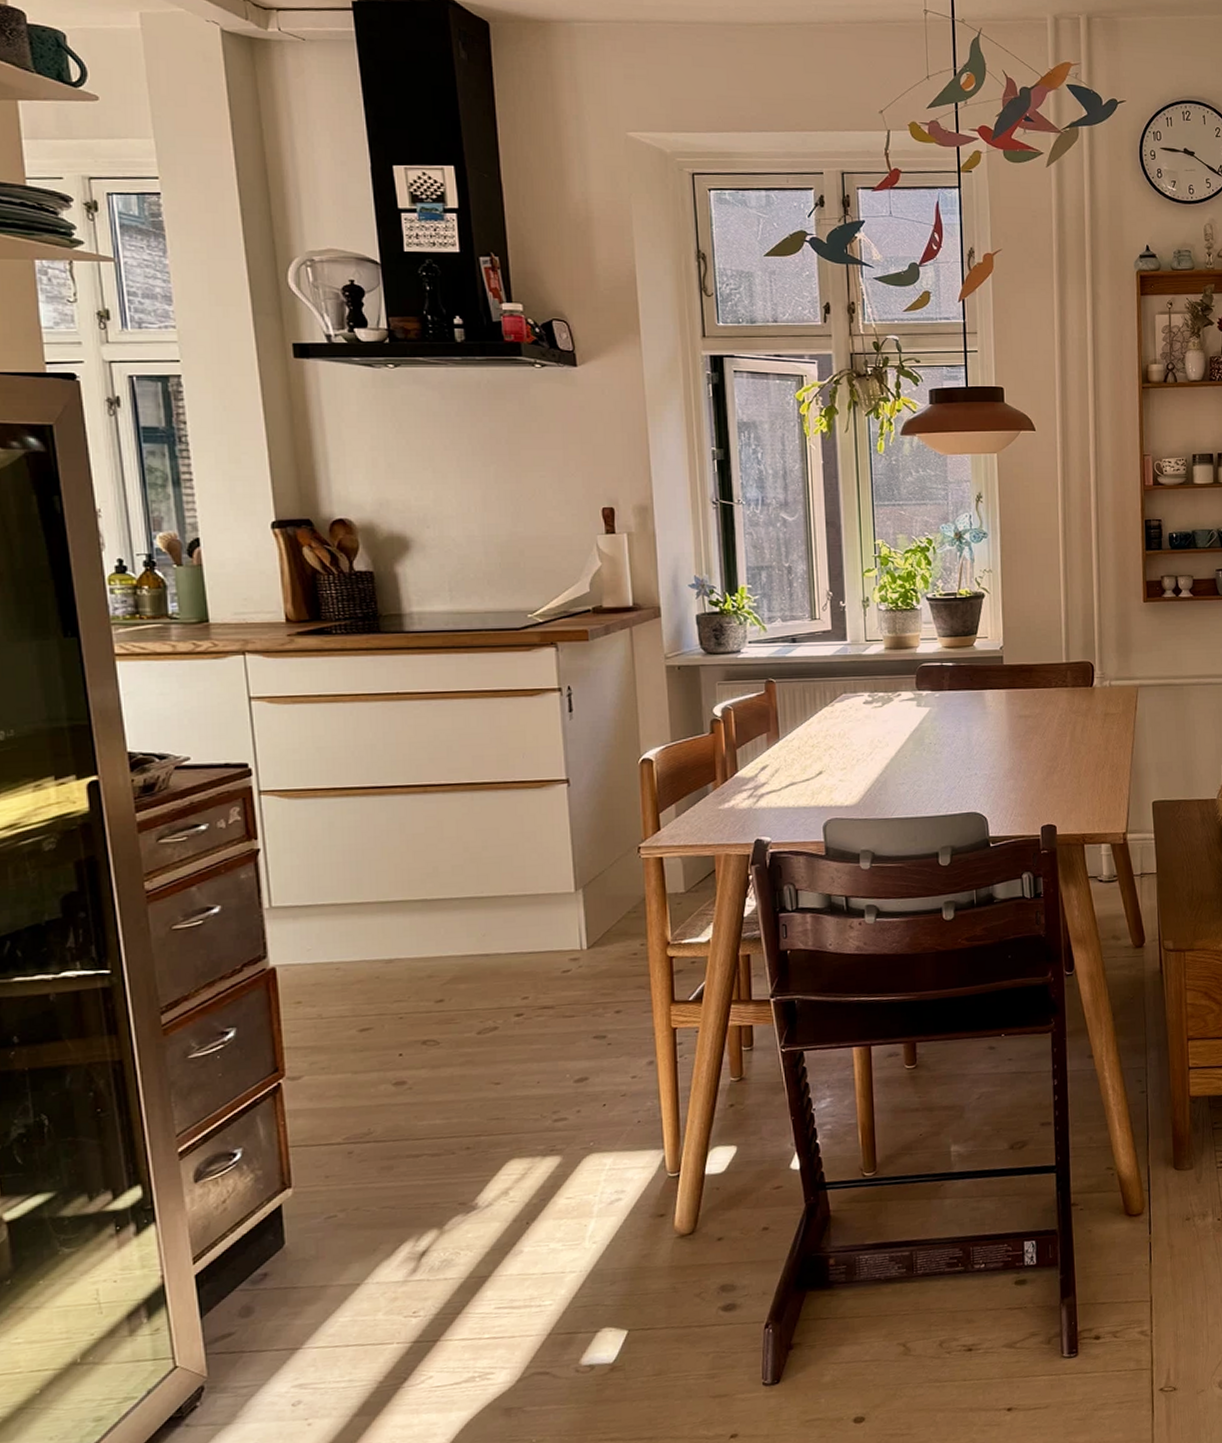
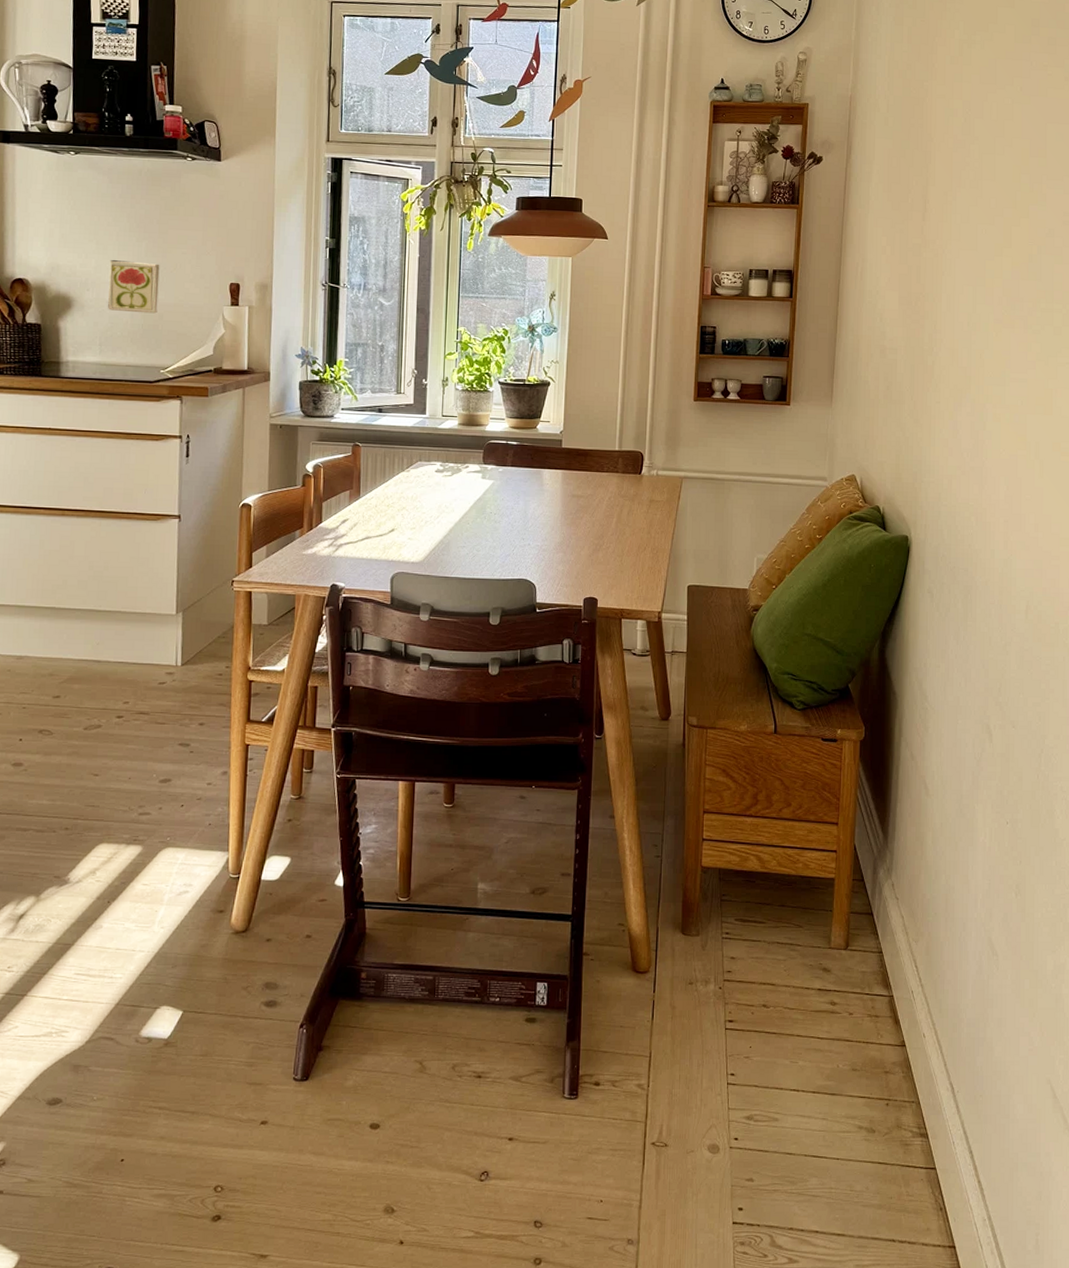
decorative tile: none [451,490,517,550] -> present [108,260,160,314]

